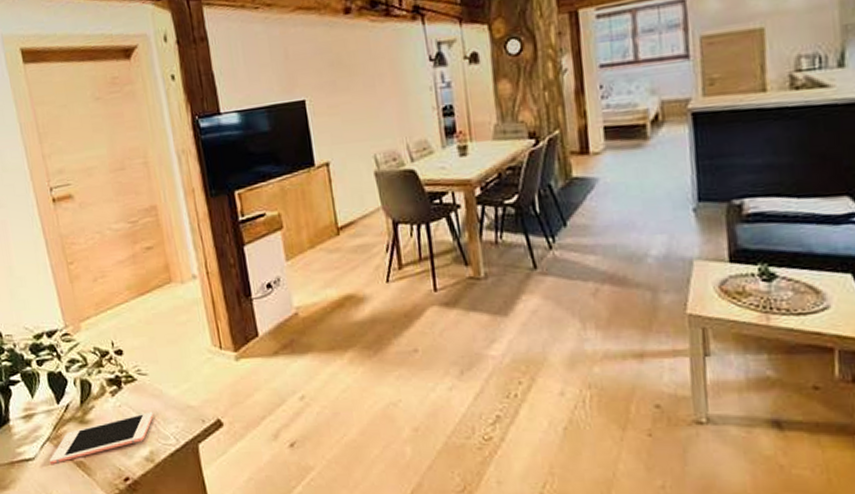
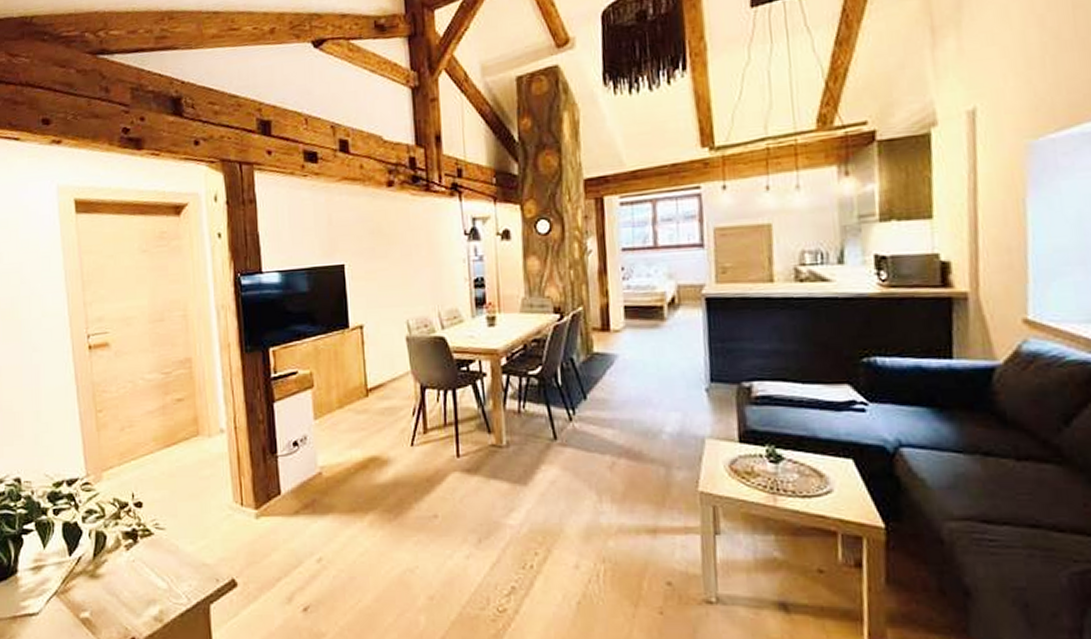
cell phone: present [49,412,154,464] -> none [53,569,167,620]

